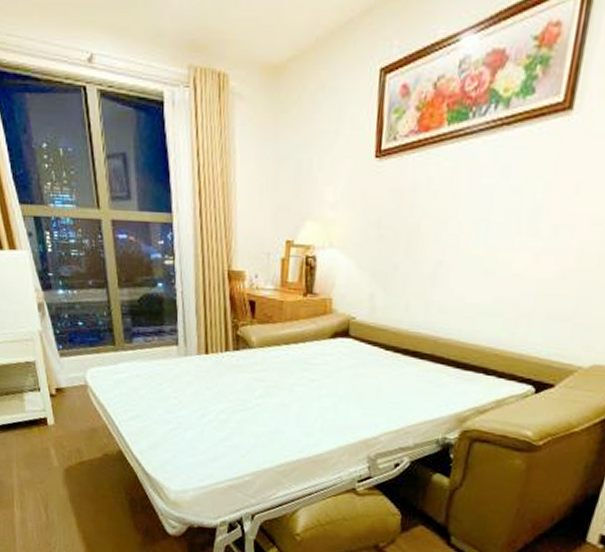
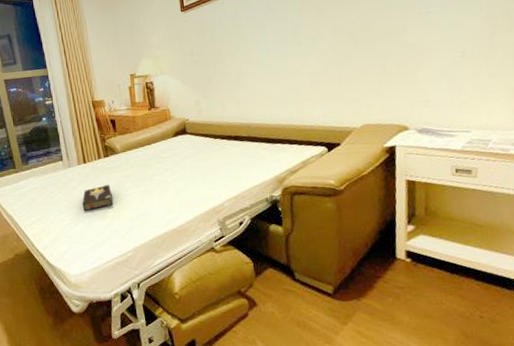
hardback book: none [196,386,236,416] -> present [82,184,113,212]

